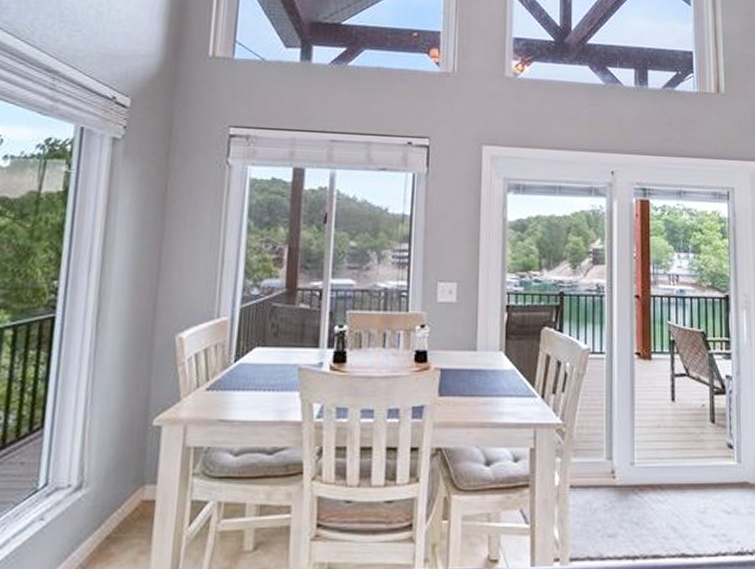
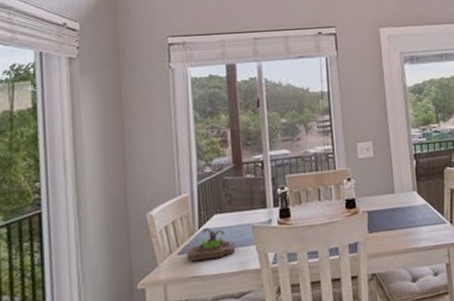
succulent planter: none [216,362,276,402] -> present [187,227,236,261]

